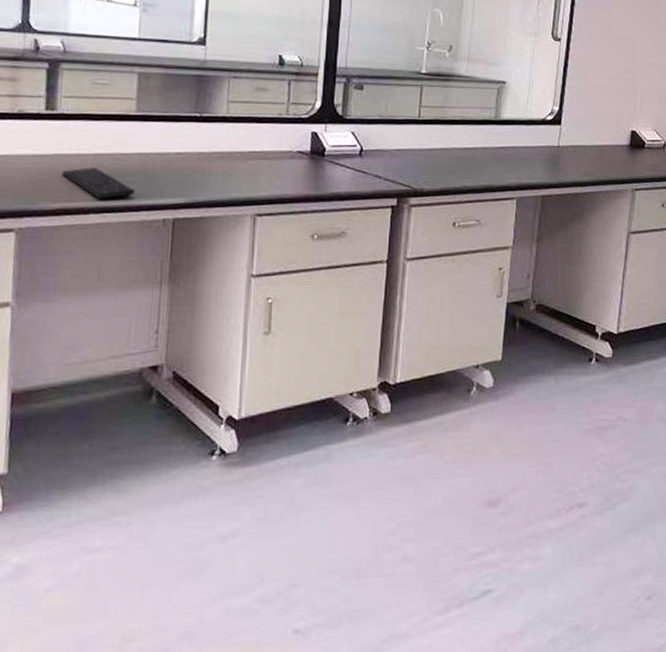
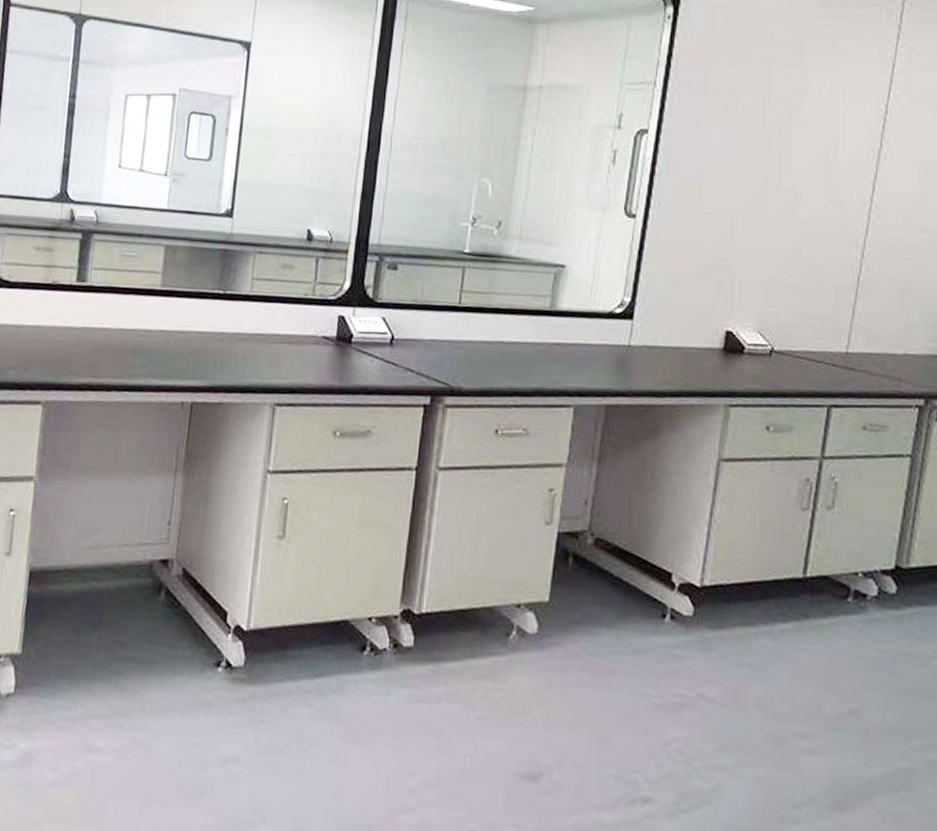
keyboard: present [62,167,136,199] -> none [88,343,157,377]

